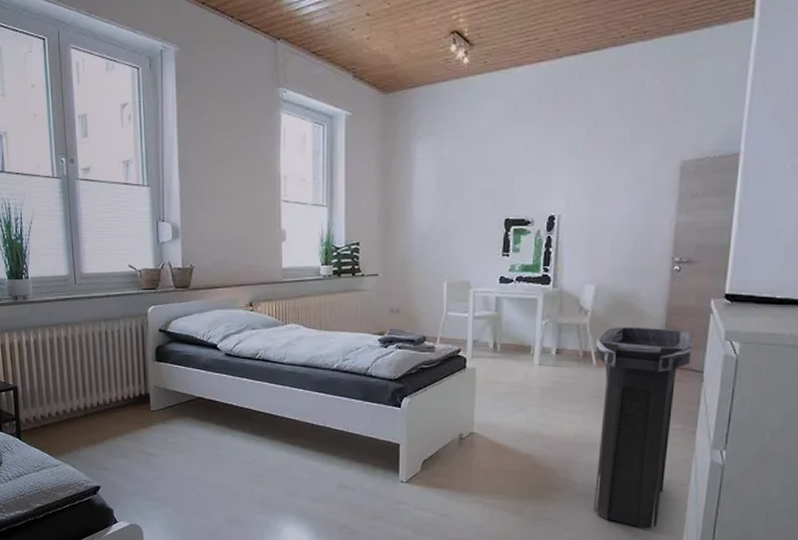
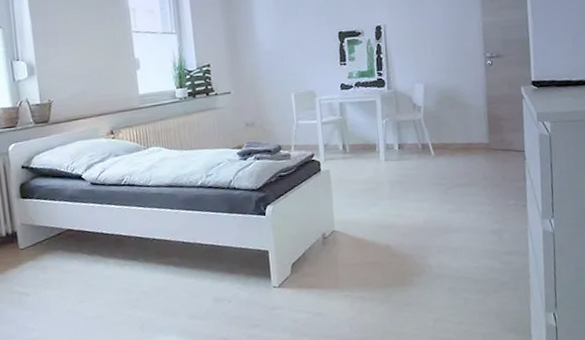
trash can: present [594,327,693,529] -> none [431,116,513,301]

